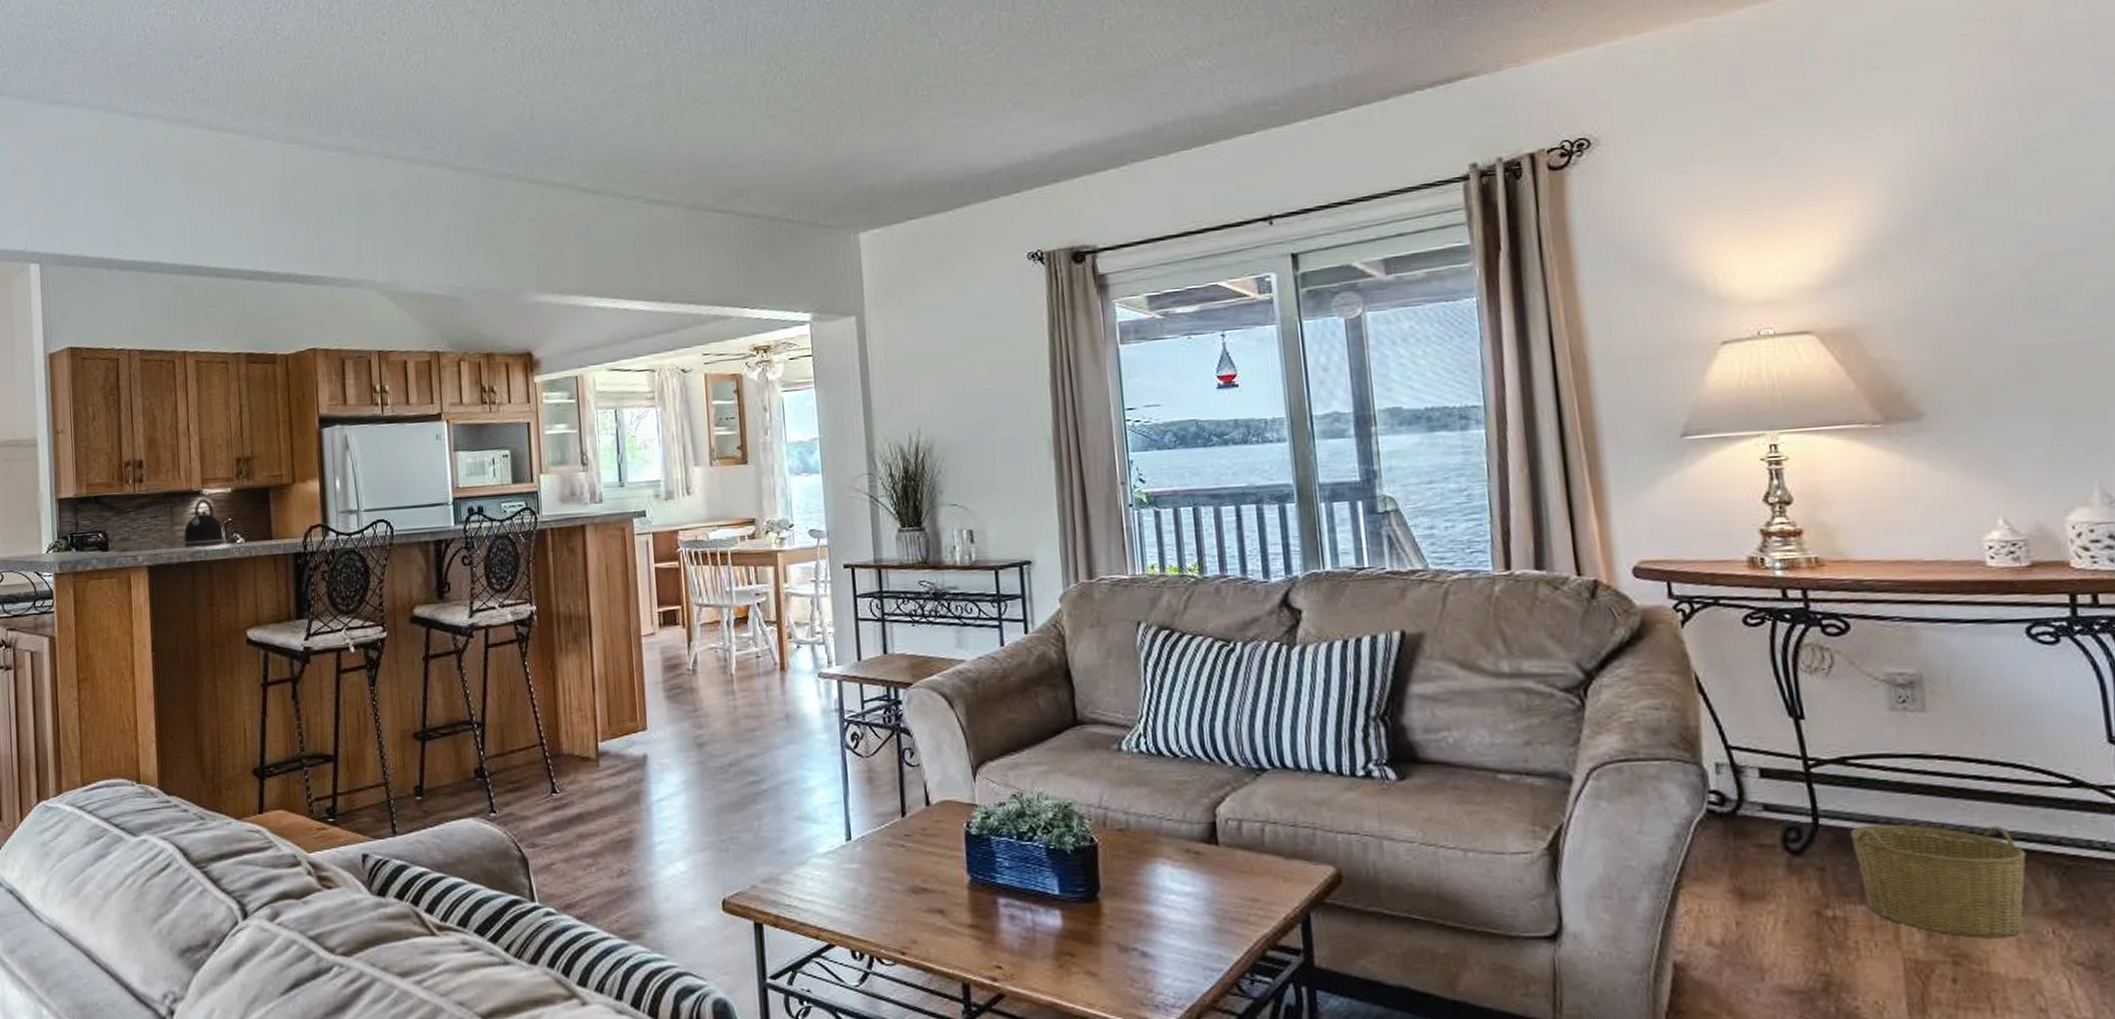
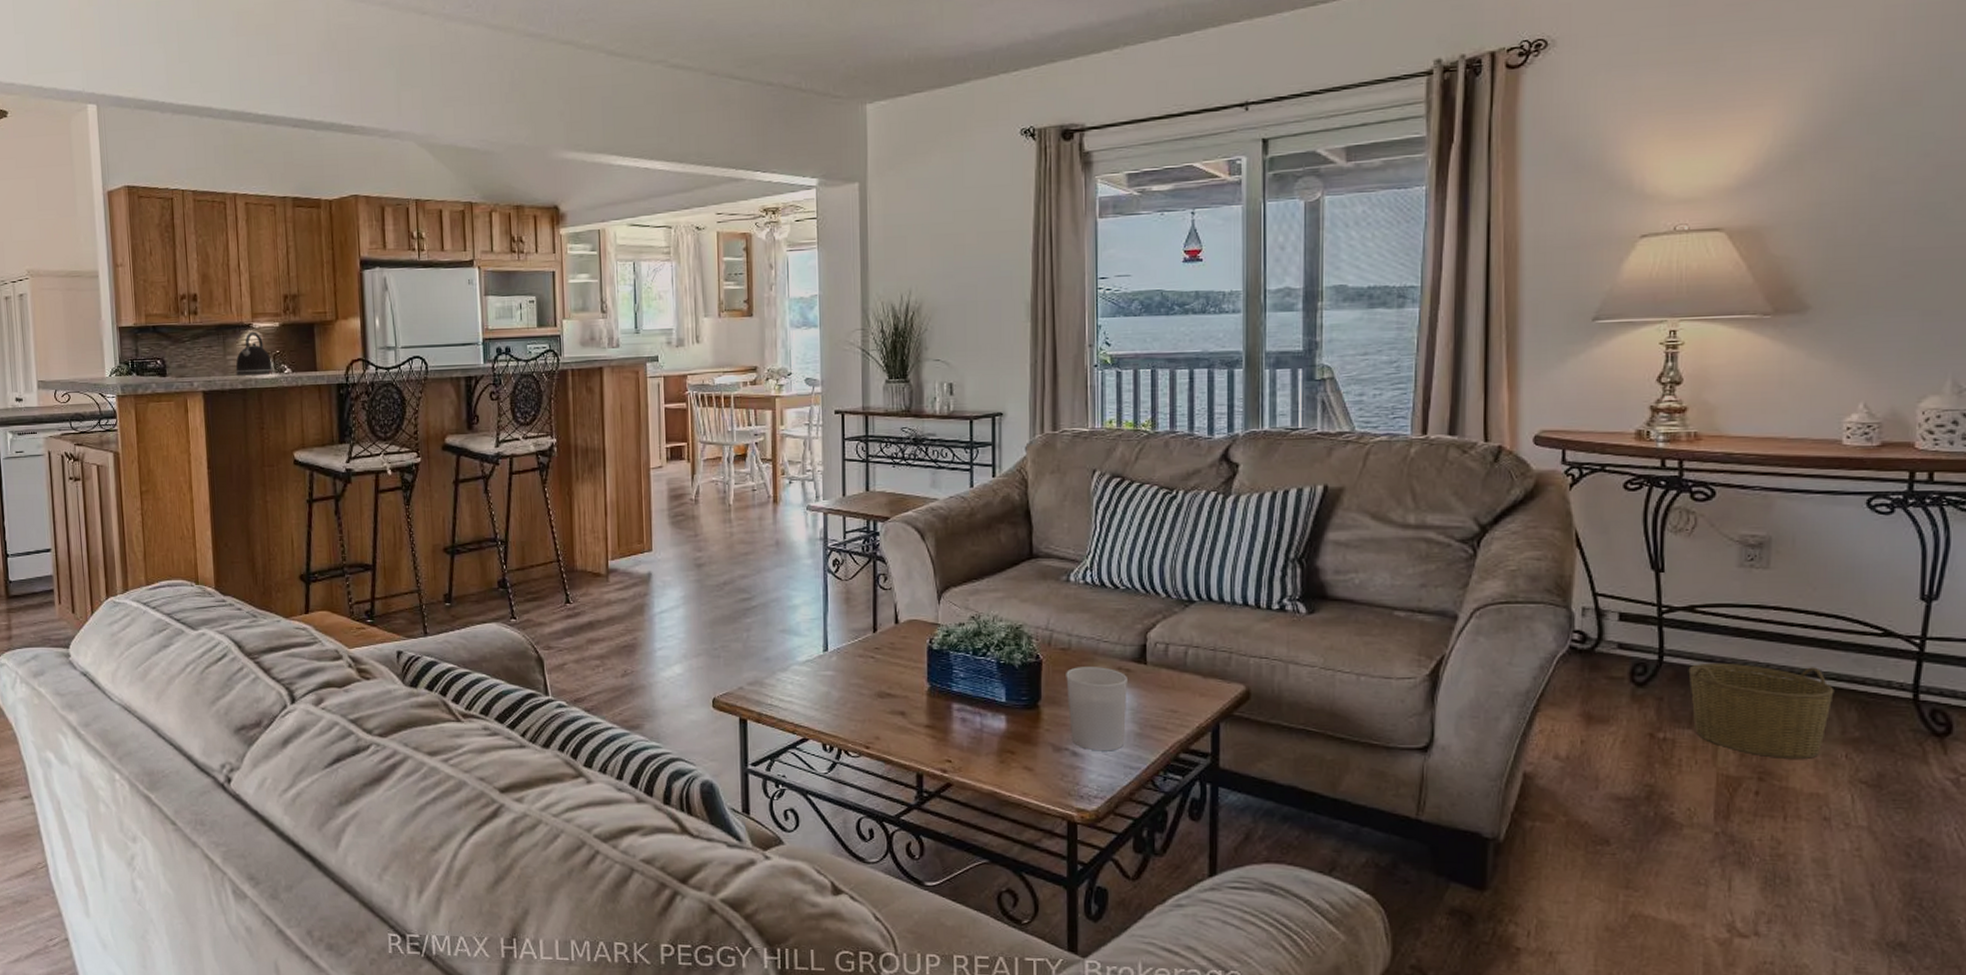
candle holder: none [1126,850,1201,951] -> present [1066,667,1127,751]

